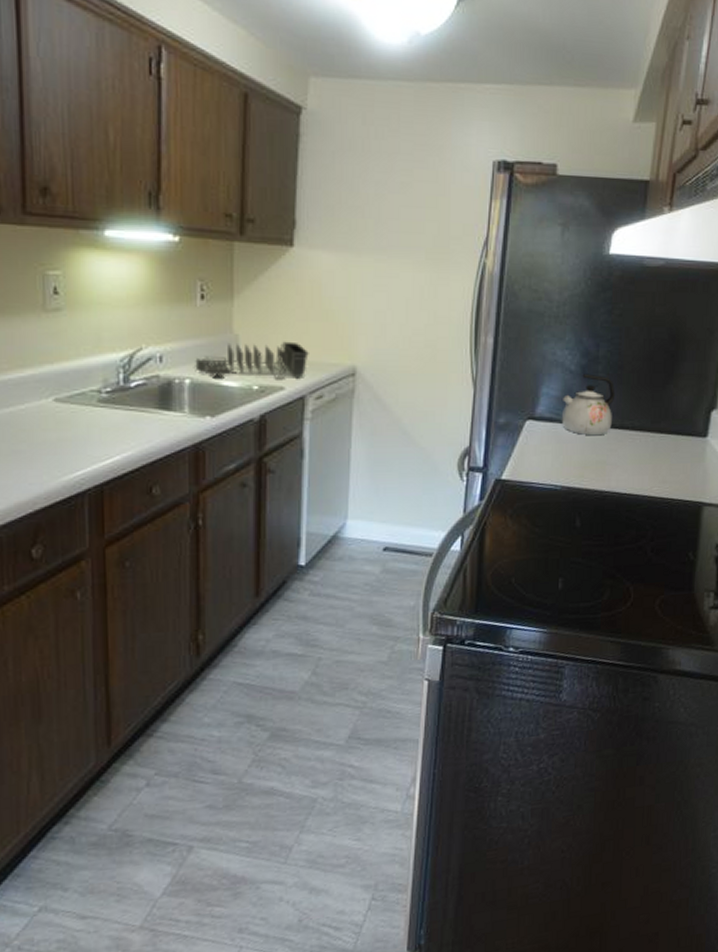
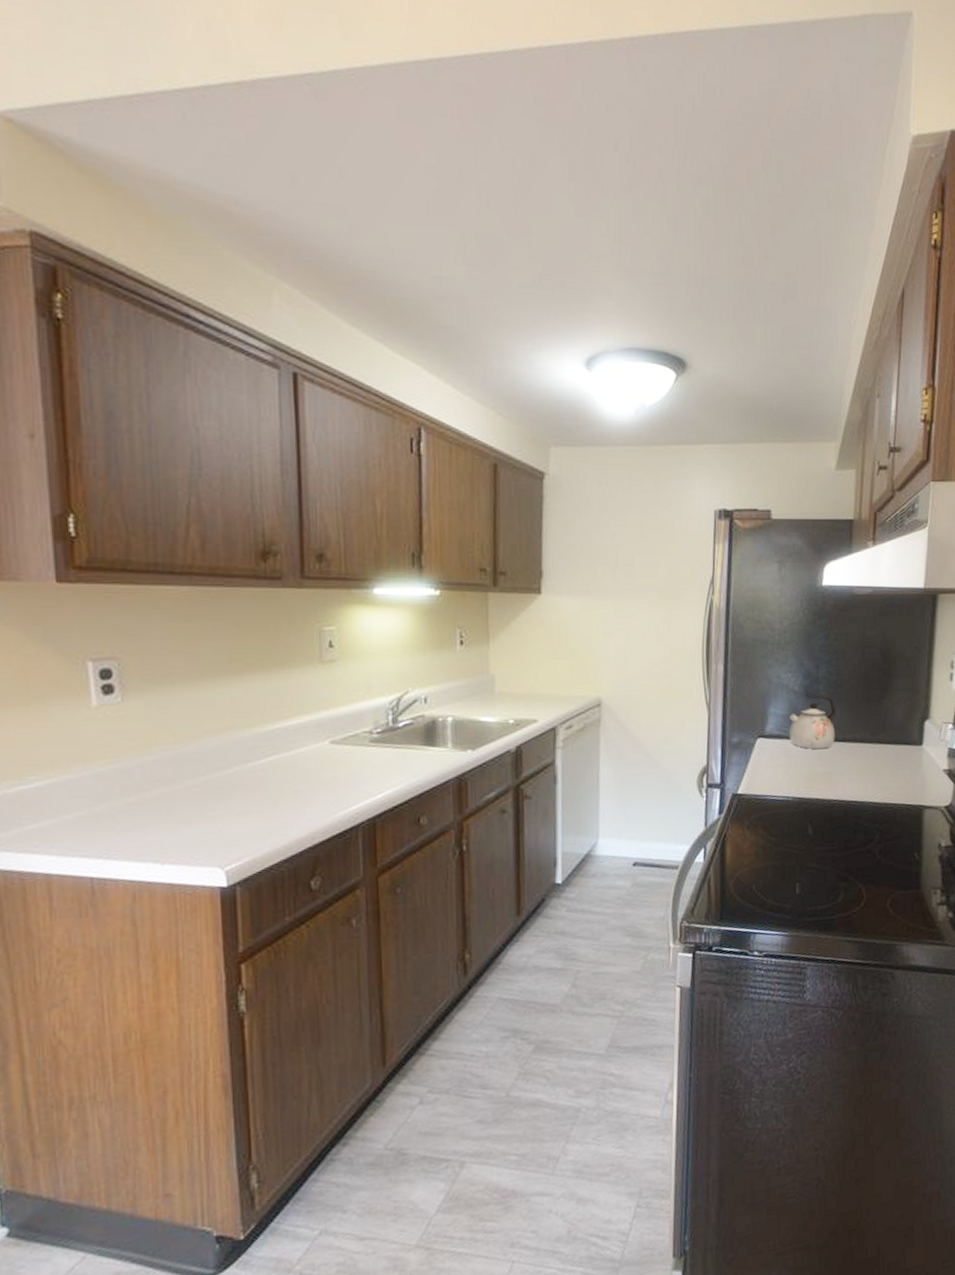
dish rack: present [195,341,309,380] -> none [456,678,559,715]

